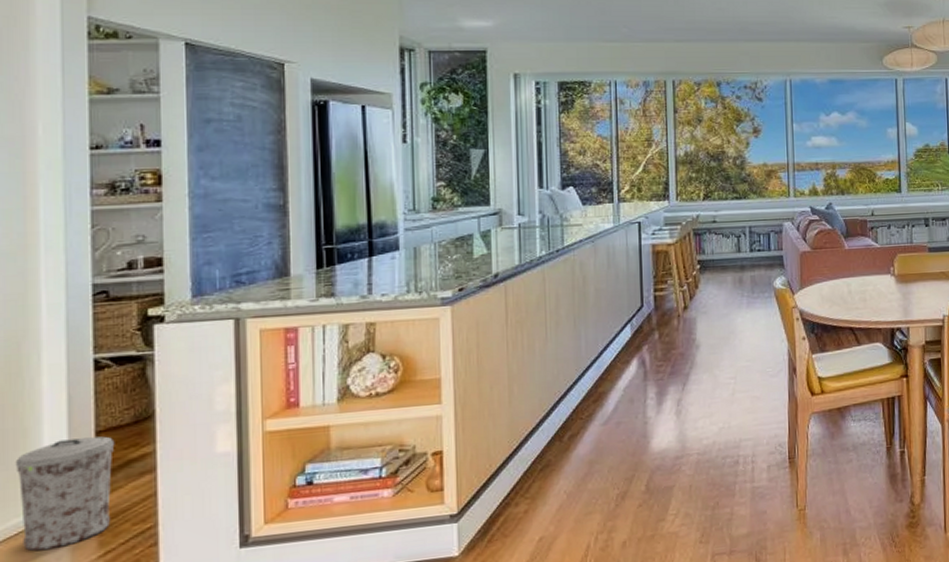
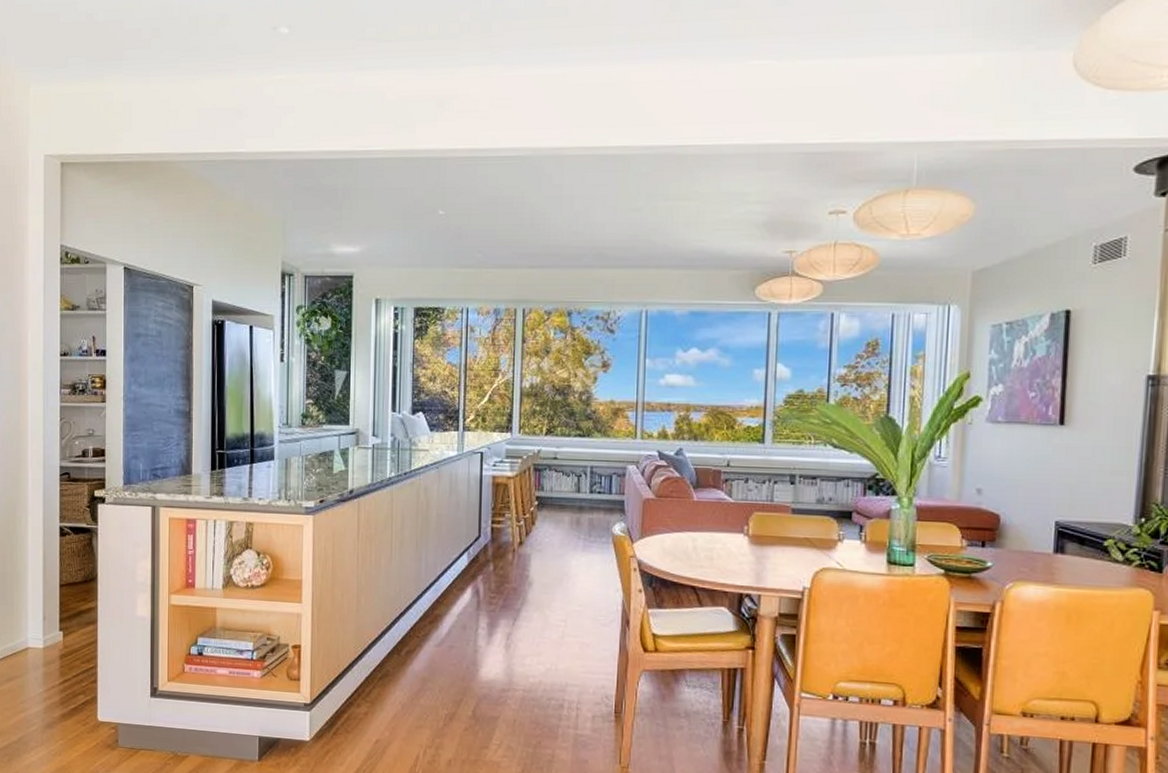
trash can: present [15,436,115,551] -> none [11,587,72,671]

